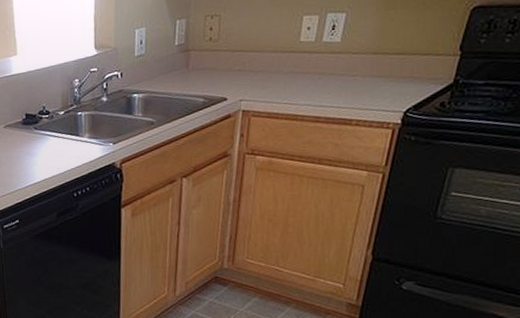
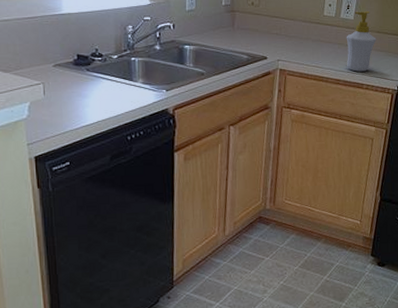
soap bottle: none [329,29,373,105] -> present [346,11,377,72]

